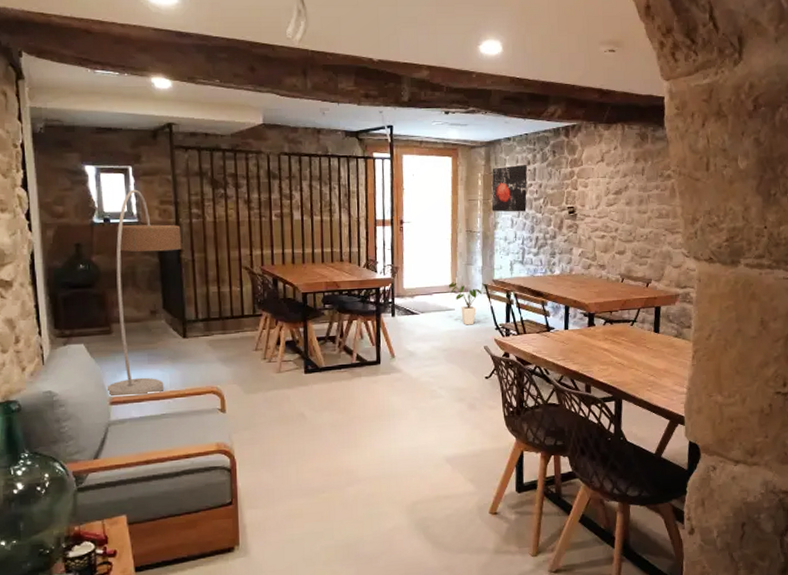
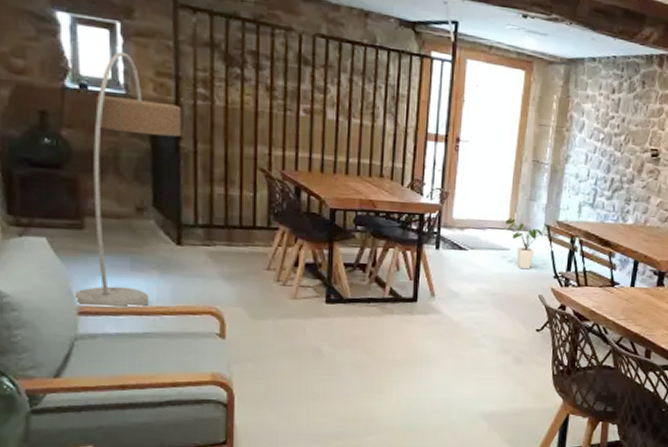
wall art: present [491,164,528,212] -> none [564,91,612,148]

